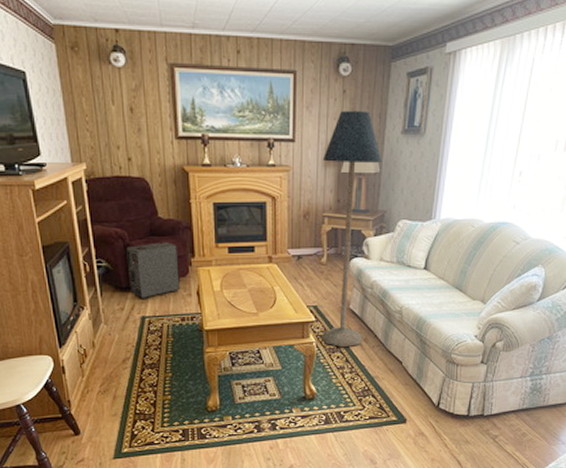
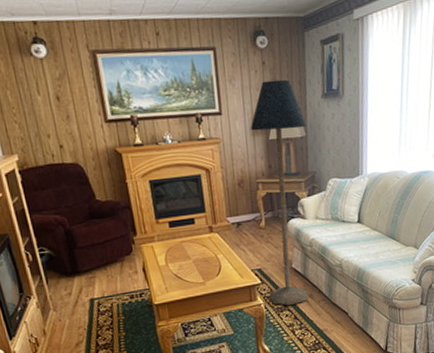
speaker: present [126,242,180,299] -> none [67,223,126,282]

